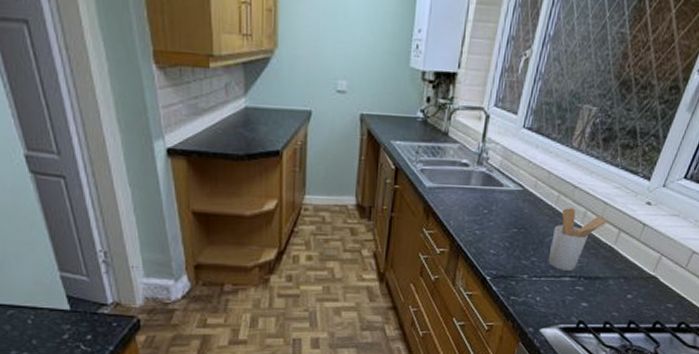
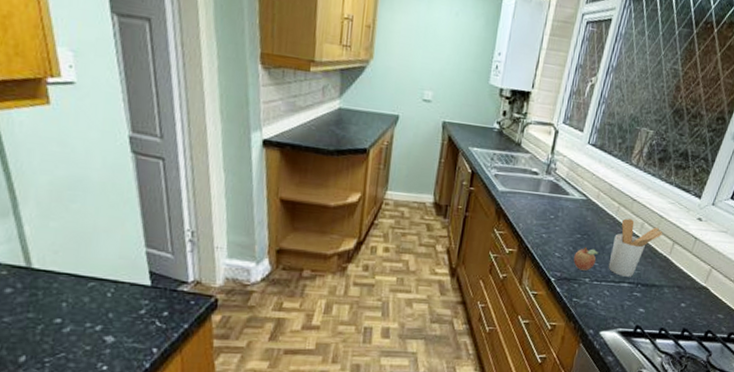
fruit: none [510,241,537,267] -> present [573,246,599,271]

